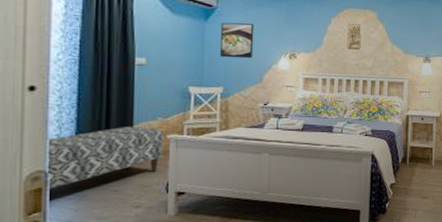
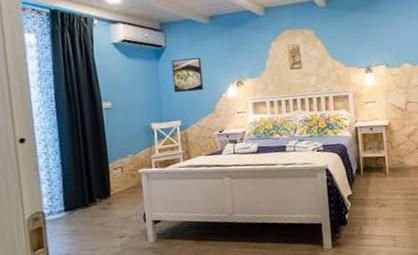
bench: present [46,126,164,191] -> none [42,164,136,229]

